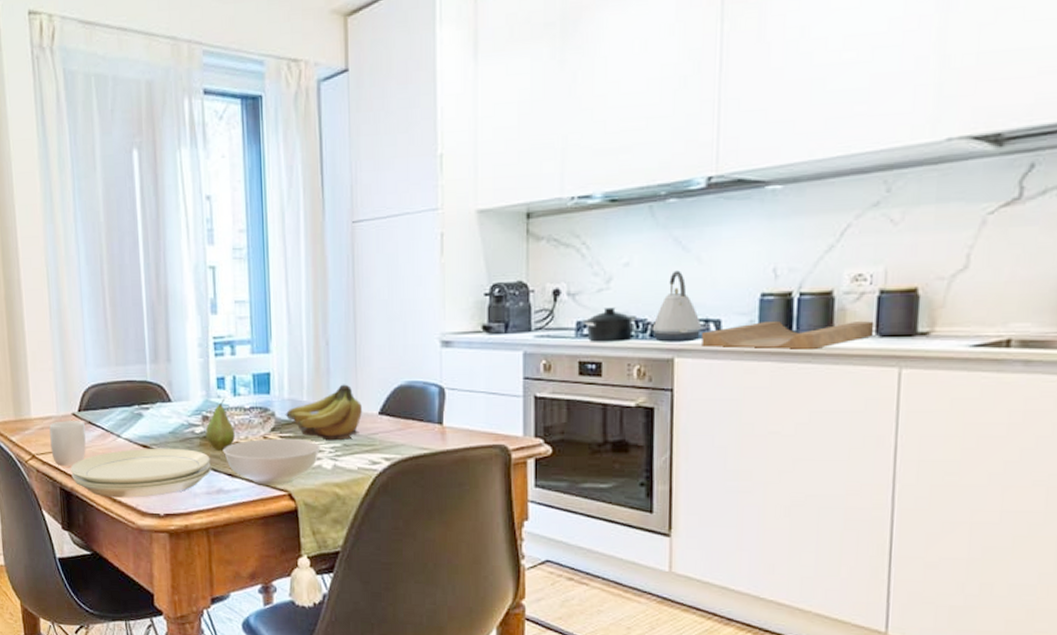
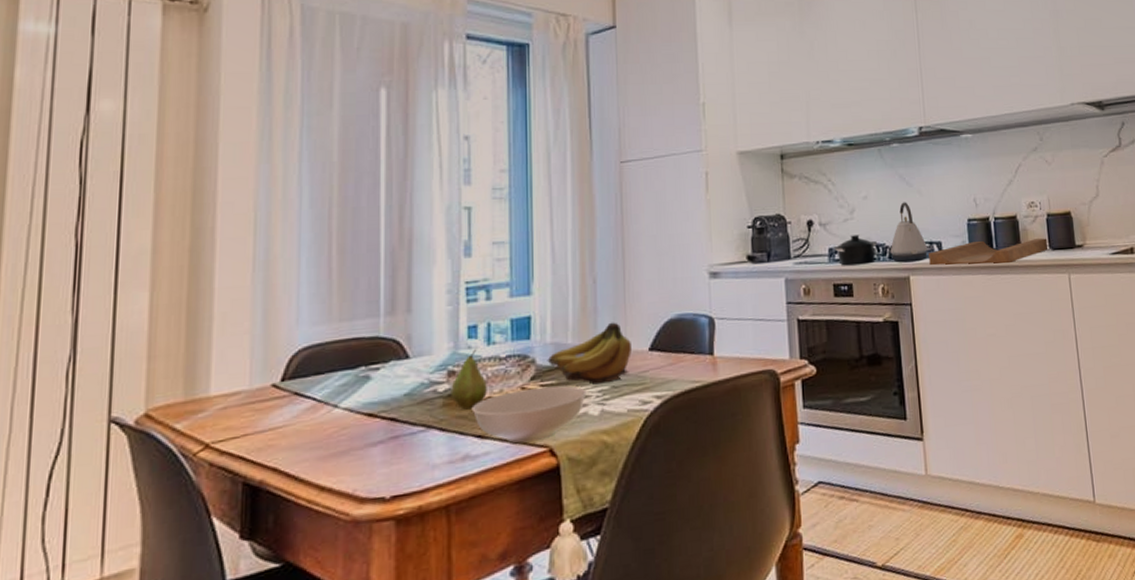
cup: present [49,421,87,467] -> none [235,392,290,455]
plate: present [70,448,212,498] -> none [261,412,457,487]

